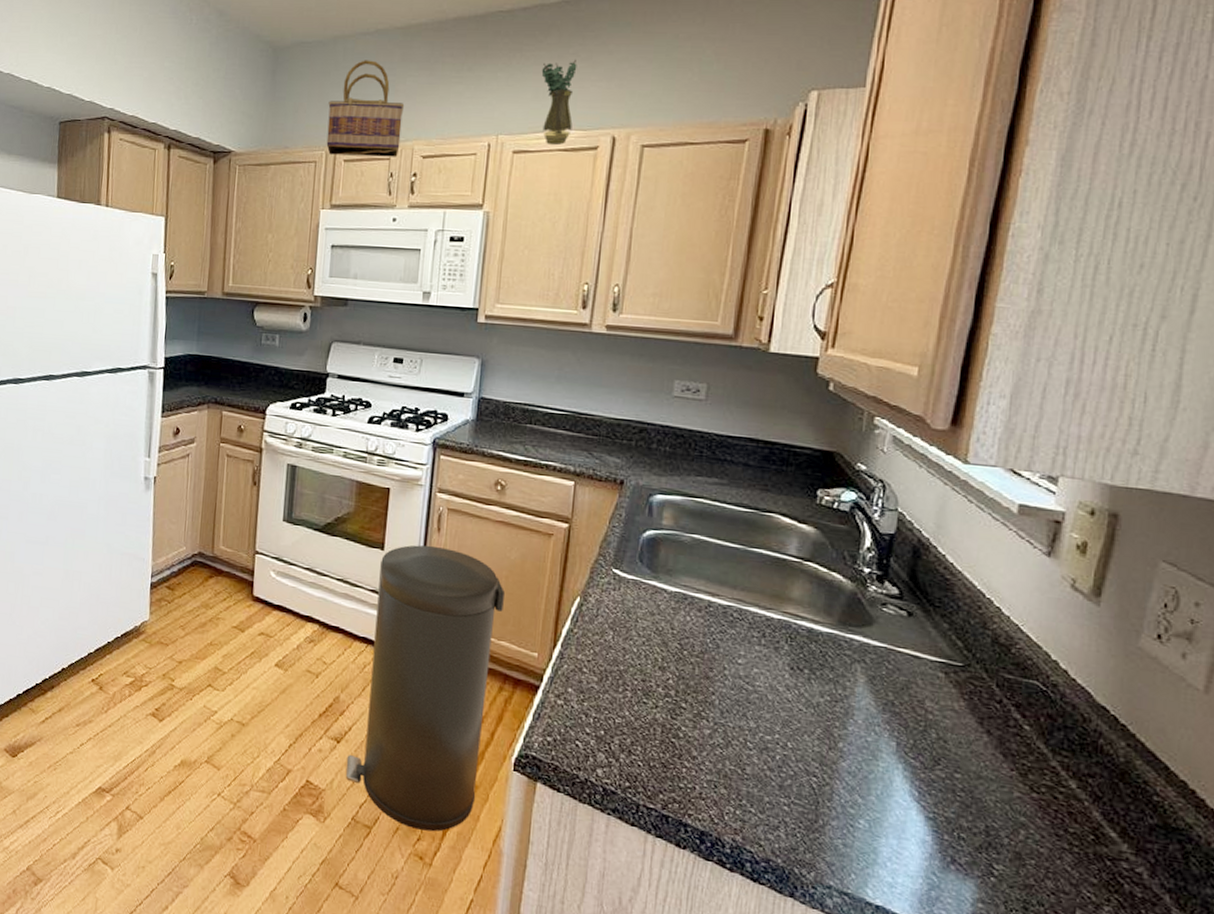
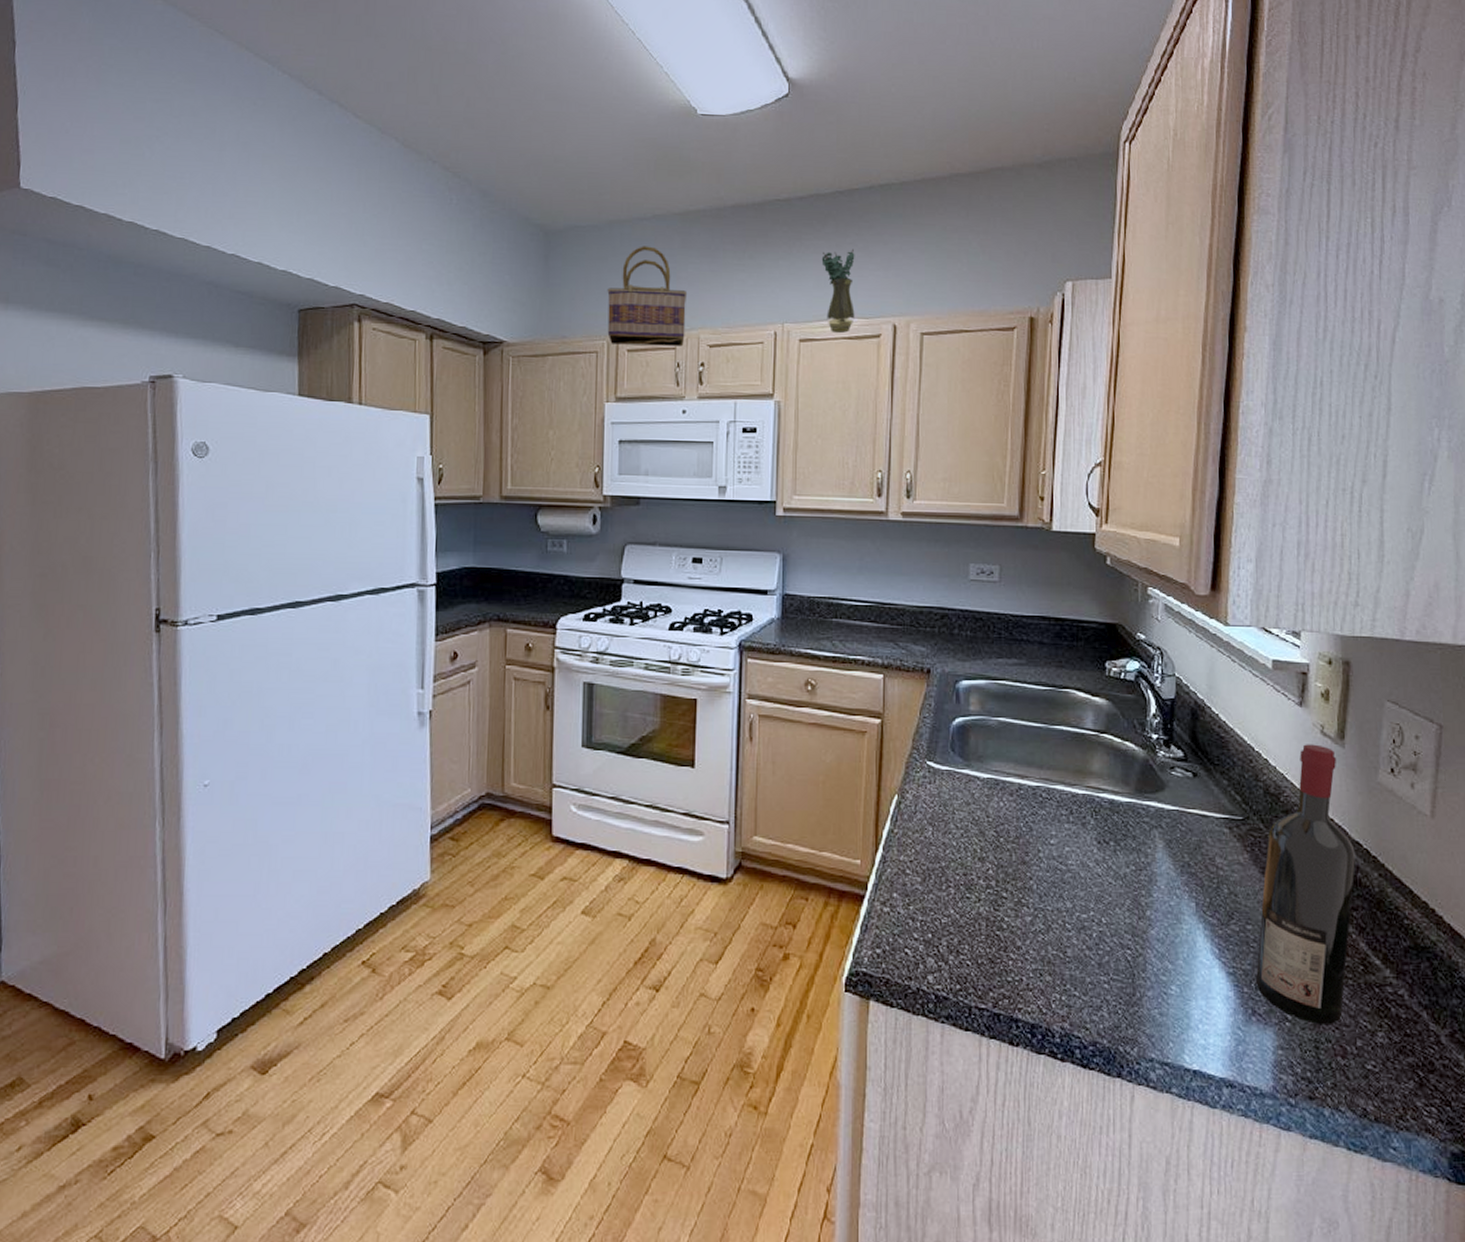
pedal bin: present [345,545,505,832] -> none [667,758,822,1075]
wine bottle: none [959,597,1099,889] -> present [1256,744,1355,1024]

